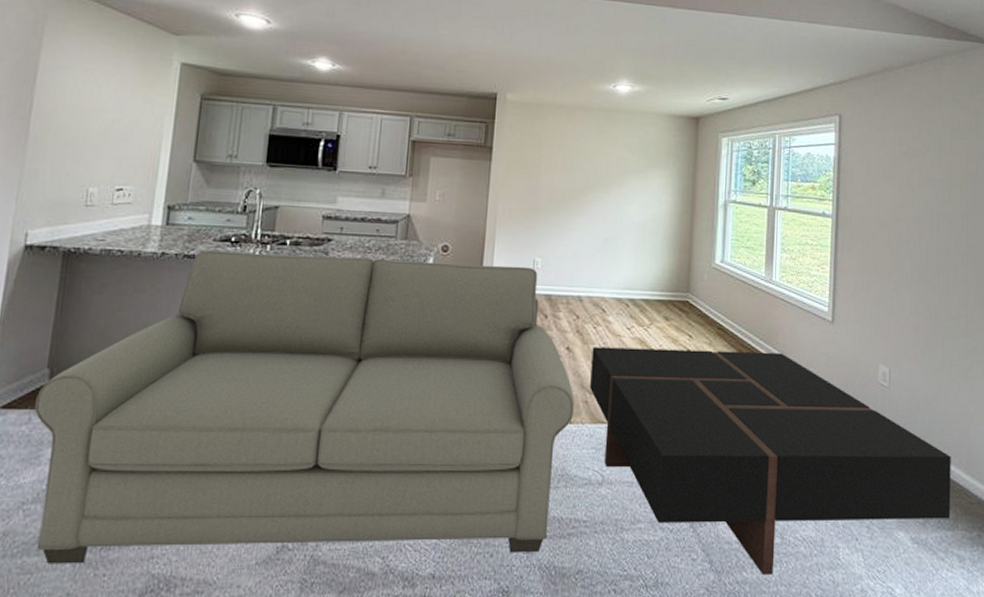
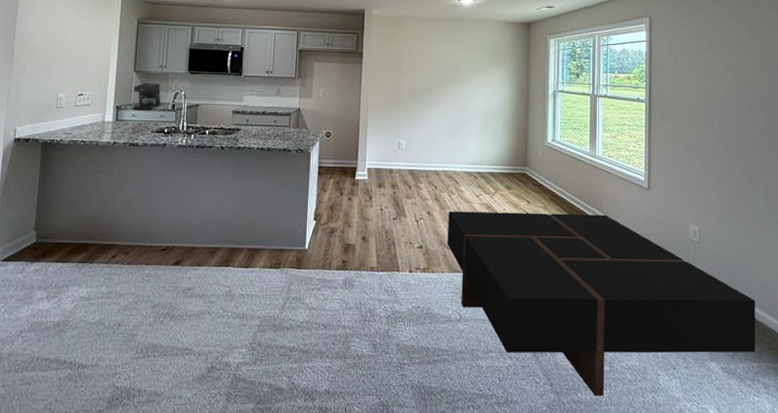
sofa: present [35,250,575,564] -> none [27,140,436,378]
coffee maker: none [189,176,229,212] -> present [132,82,161,110]

